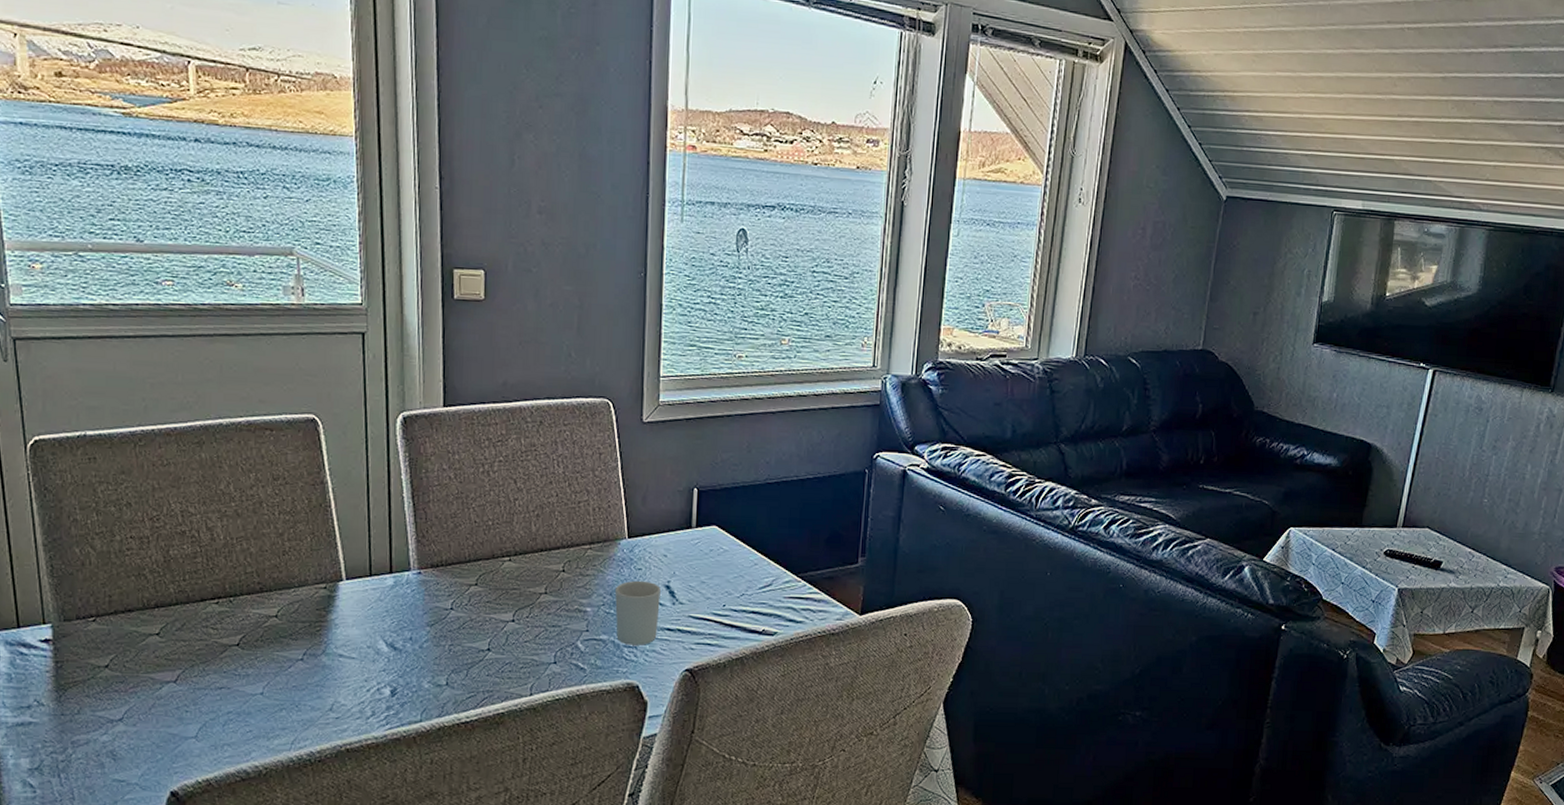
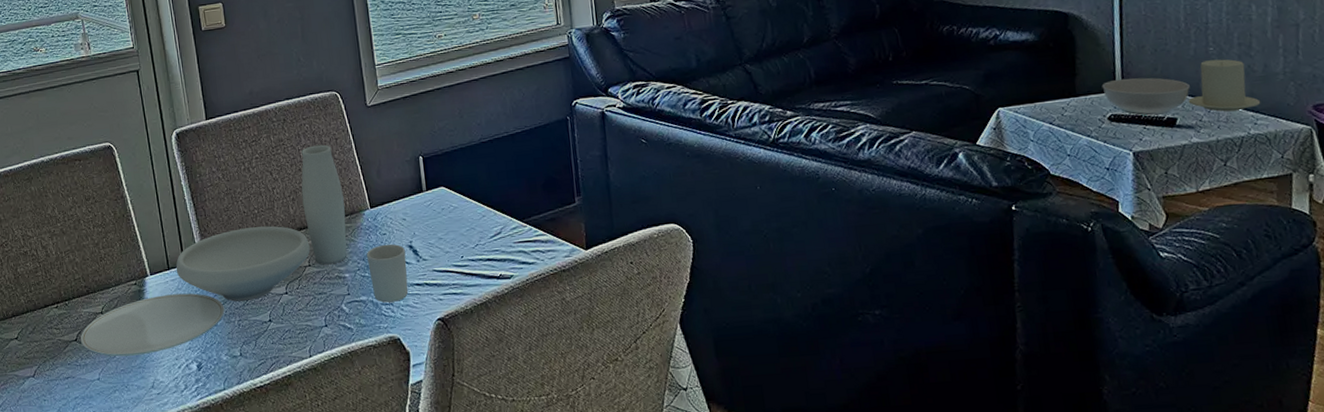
plate: none [243,605,434,671] -> present [80,293,225,357]
bowl: none [380,540,549,625] -> present [176,226,310,302]
vase: none [548,457,599,595] -> present [301,144,347,265]
bowl: none [1385,516,1460,556] -> present [1101,77,1190,116]
candle: none [1455,511,1515,563] -> present [1188,59,1261,112]

